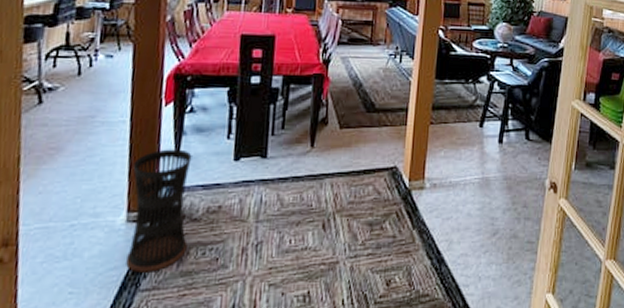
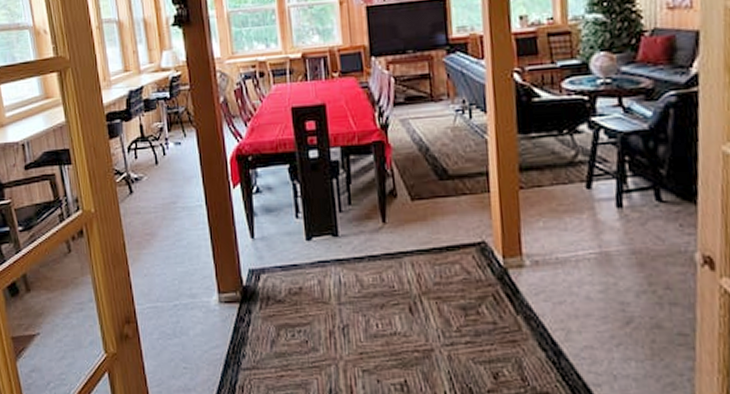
umbrella stand: present [126,149,192,273] -> none [215,230,277,352]

